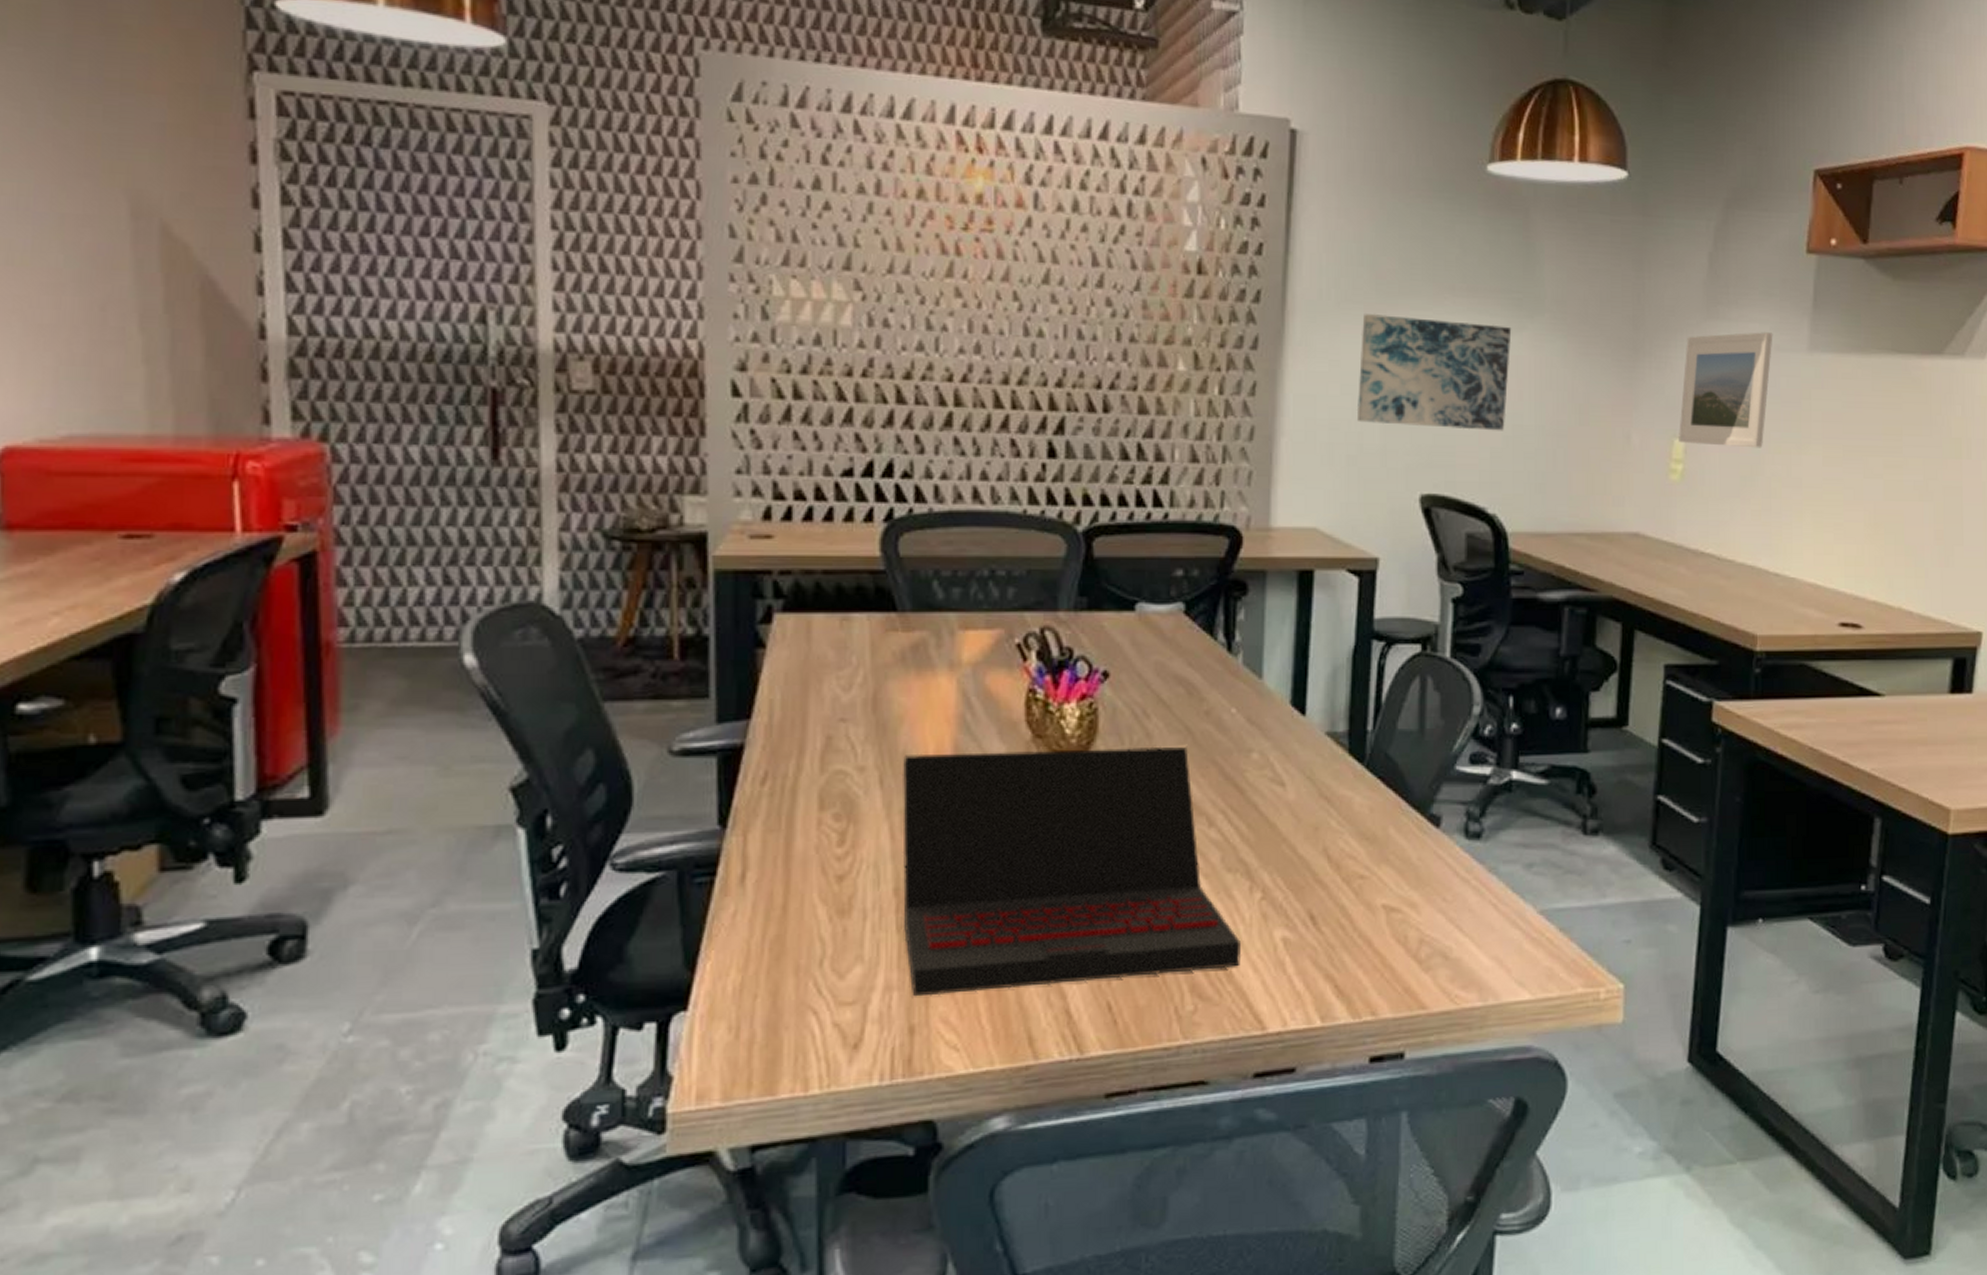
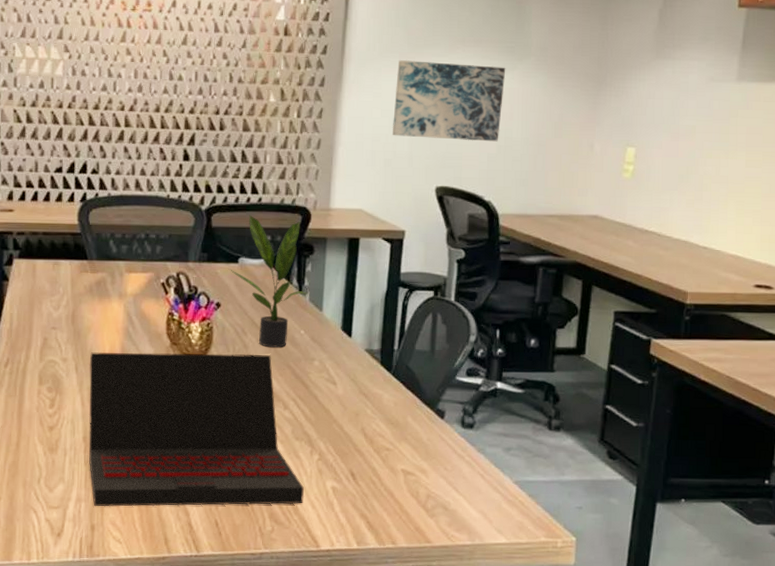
potted plant: none [1120,538,1240,735] -> present [228,215,308,347]
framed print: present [1679,332,1773,448] -> none [631,67,709,154]

